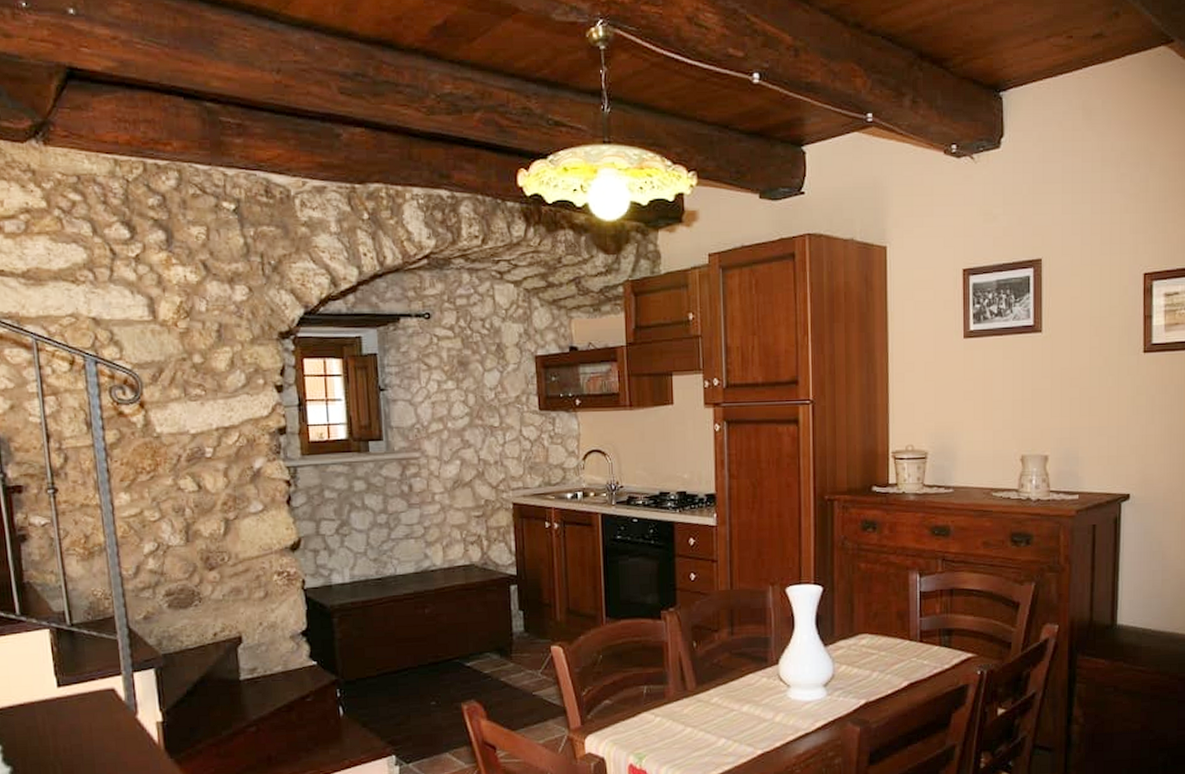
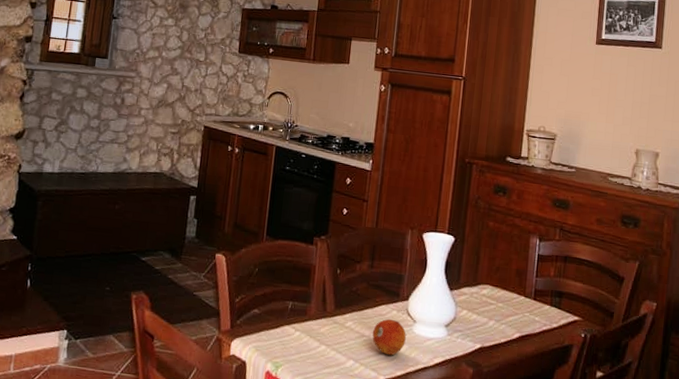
fruit: none [743,687,781,727] -> present [372,319,406,356]

